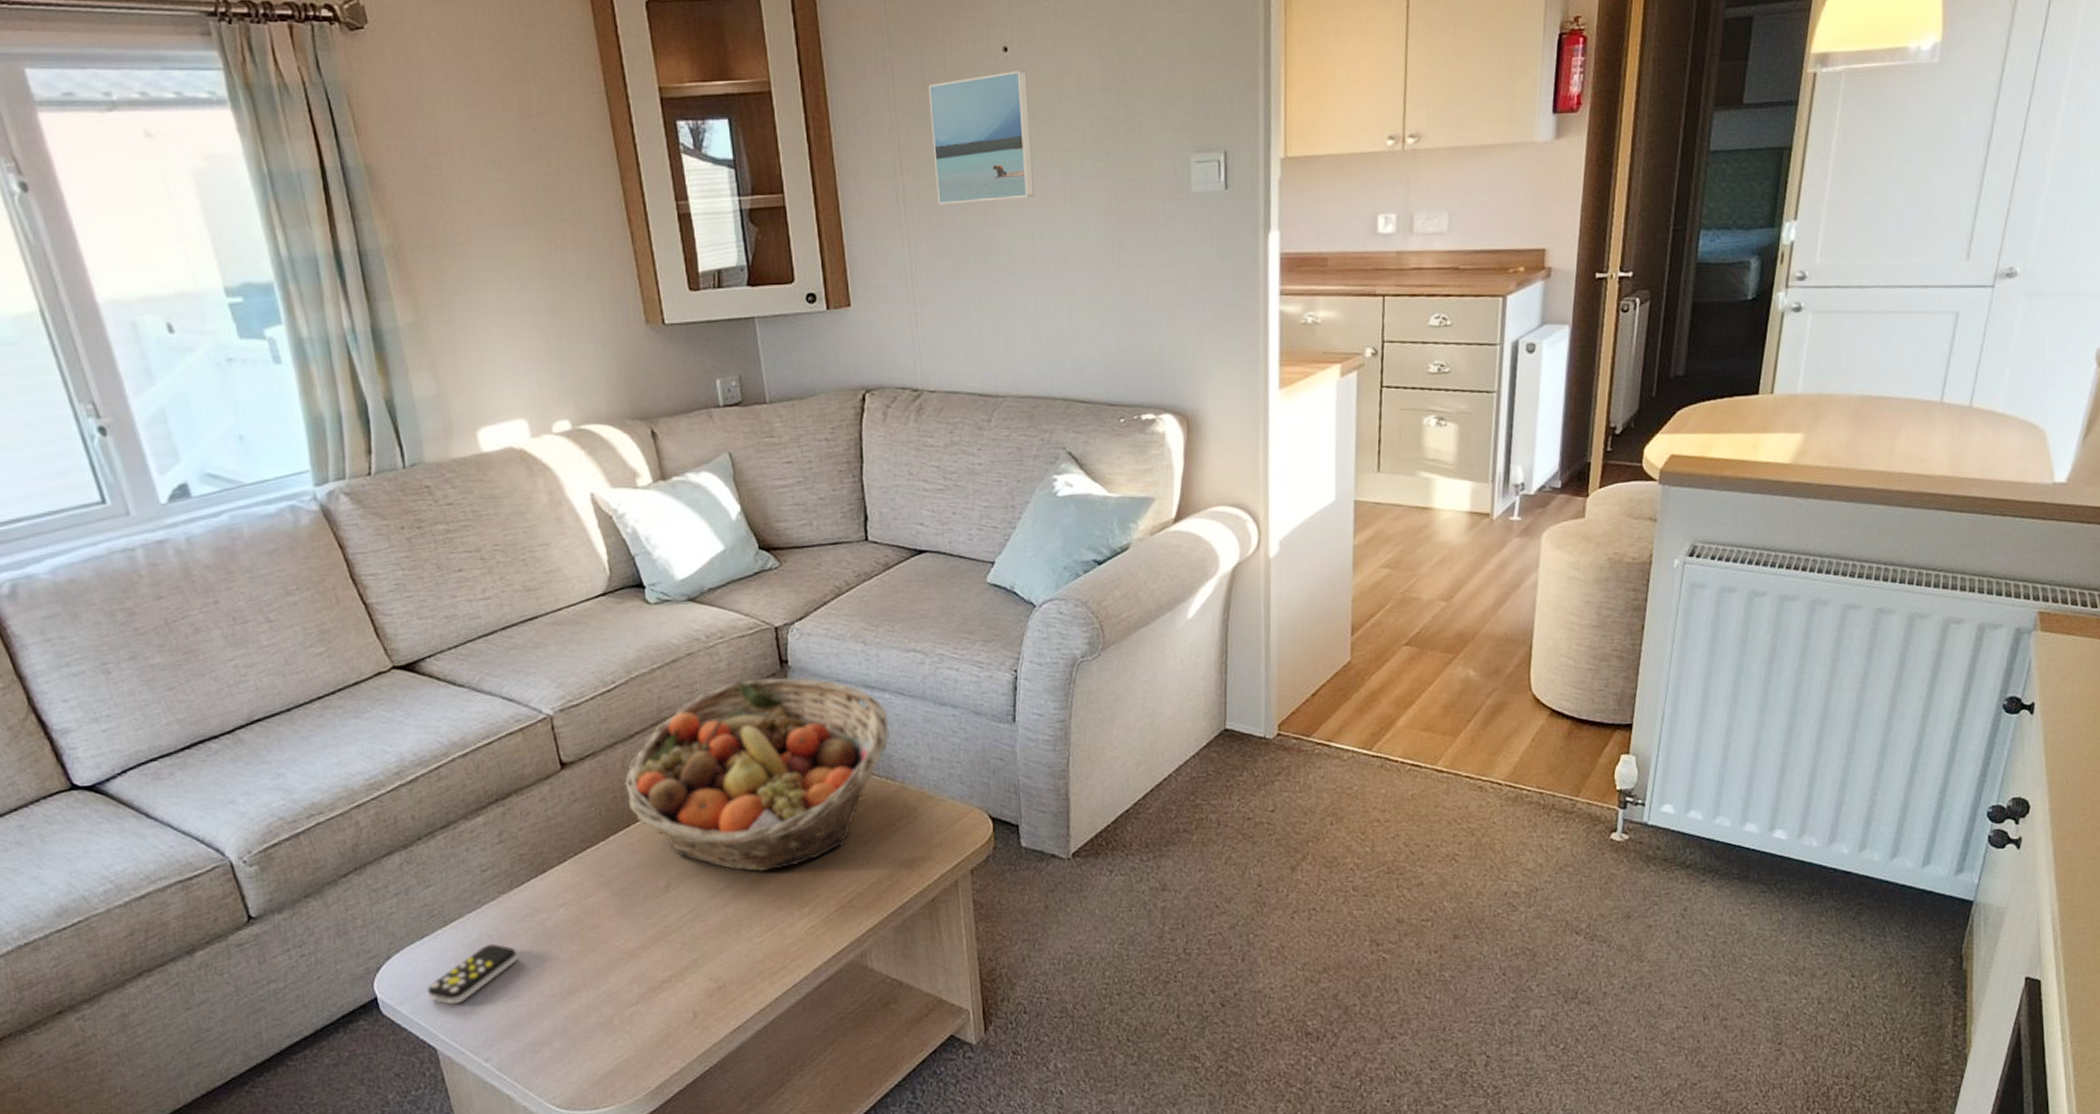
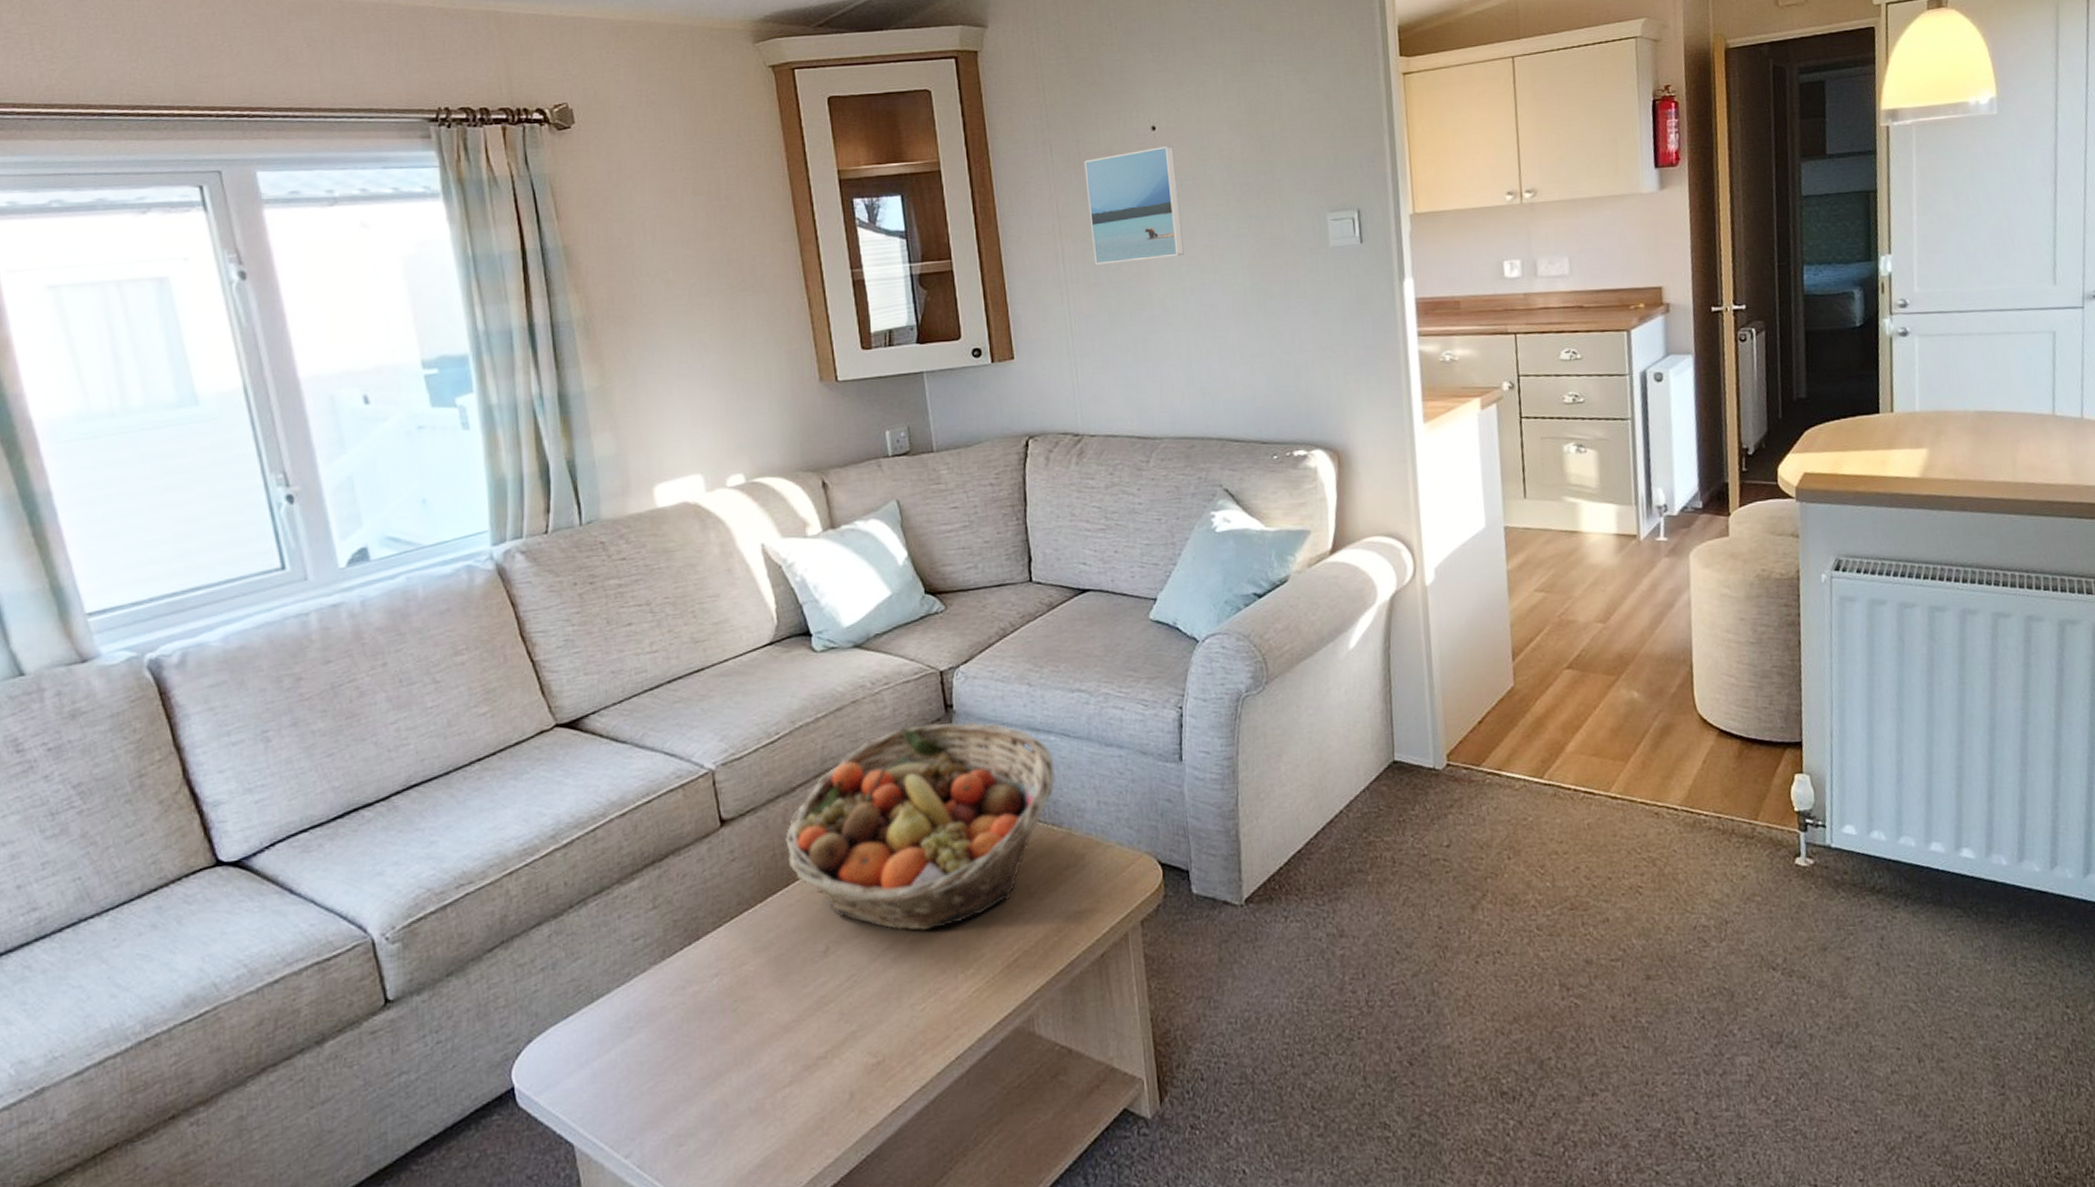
remote control: present [427,943,518,1005] -> none [568,1021,666,1093]

